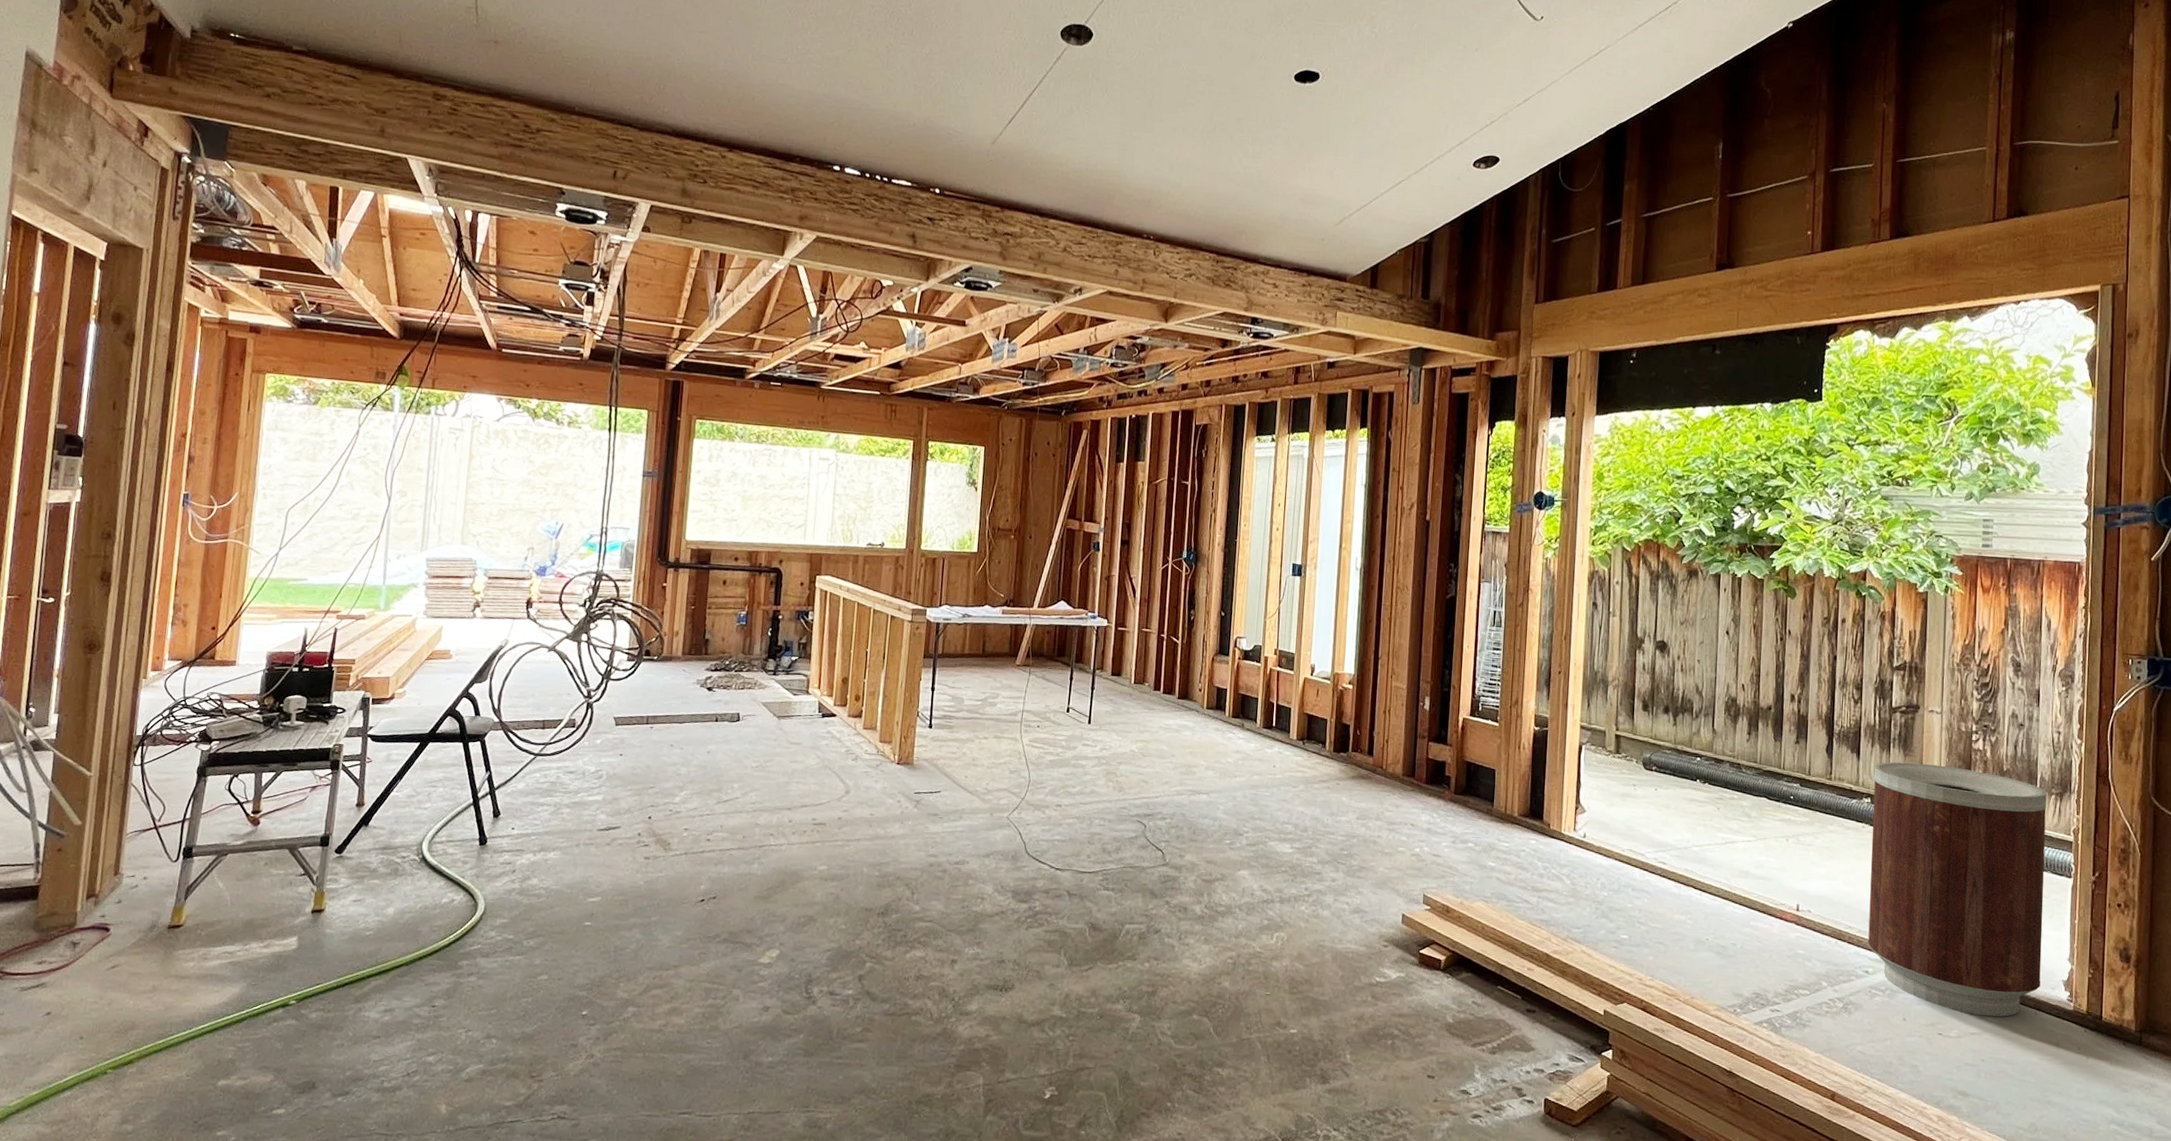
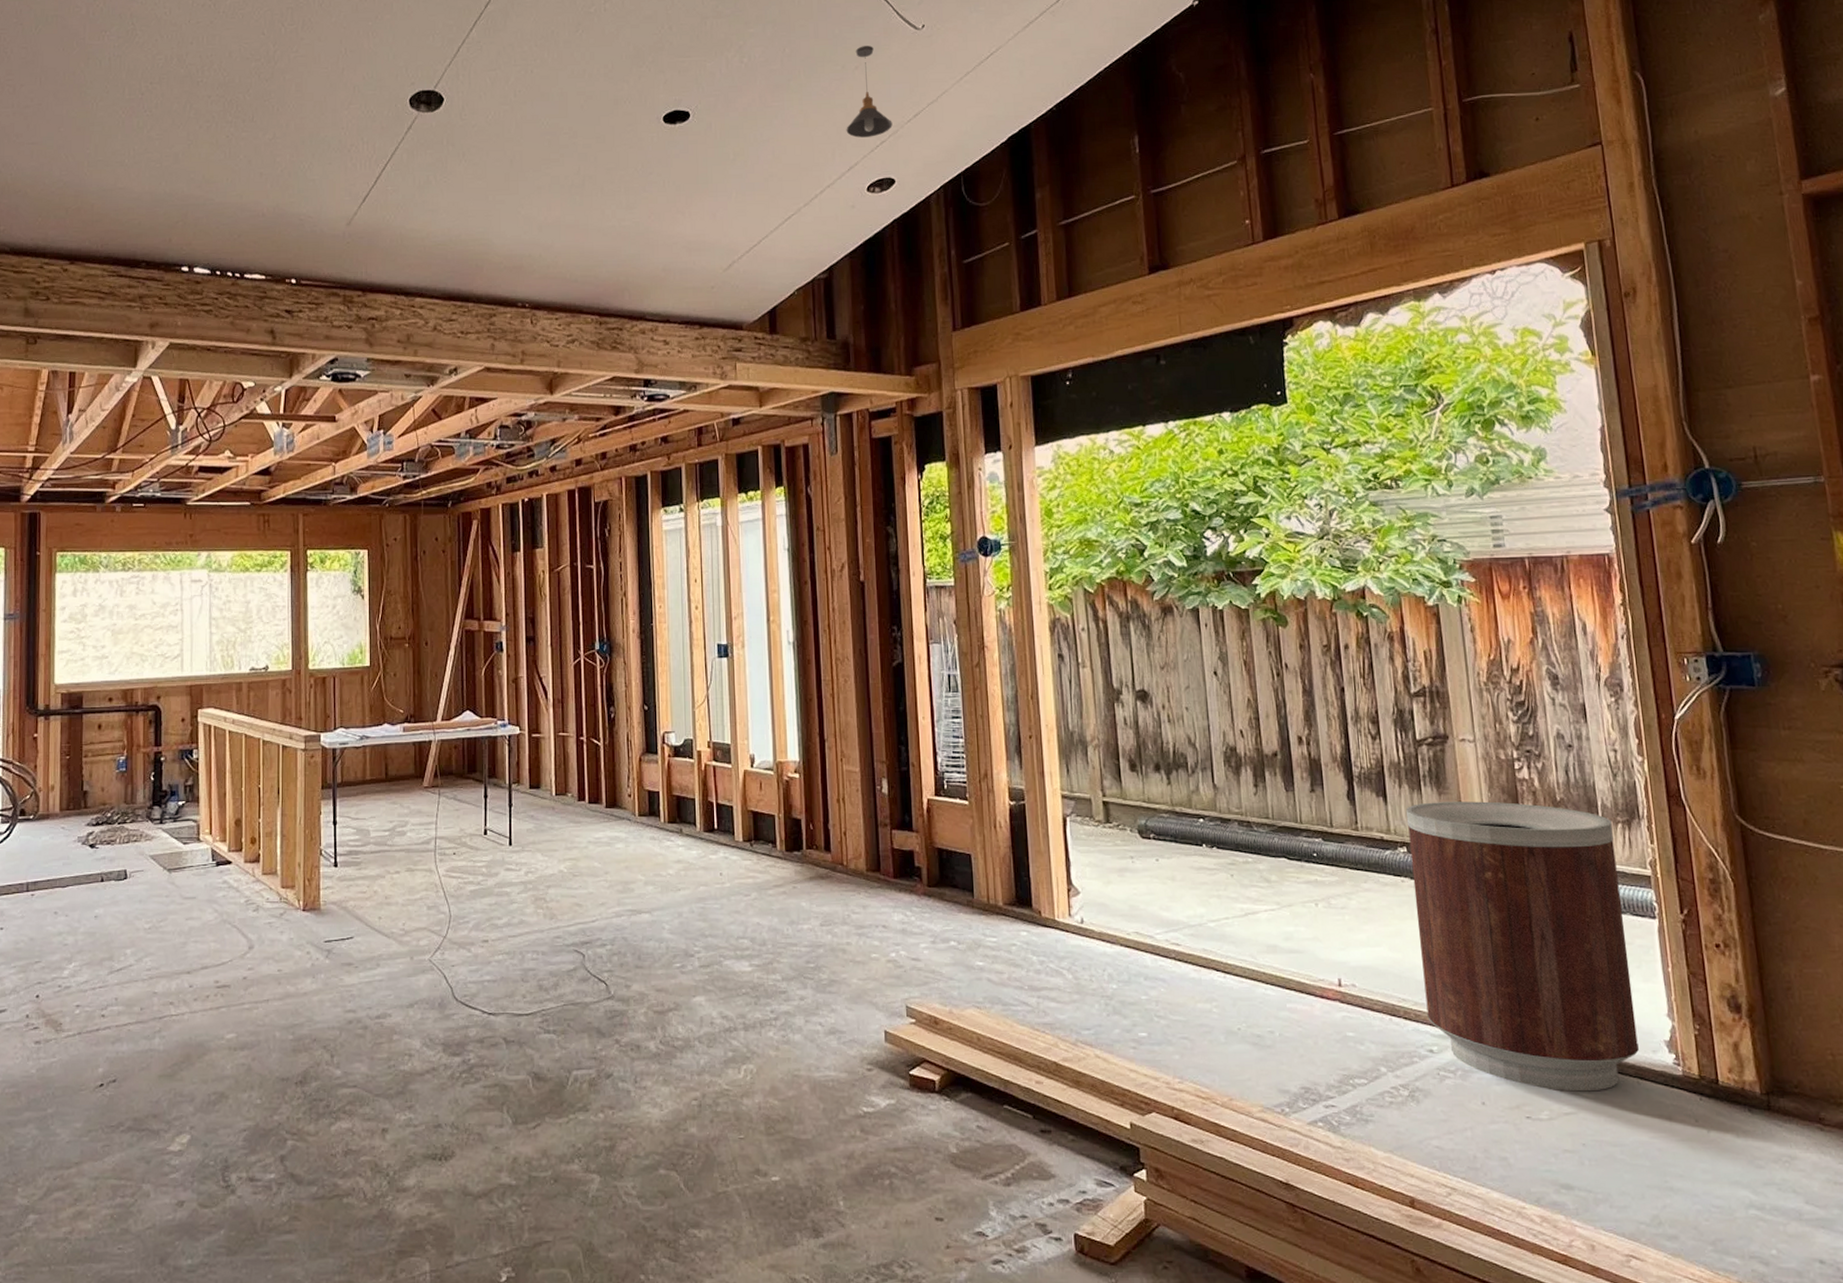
pendant light: none [1460,30,1503,116] -> present [846,46,893,138]

